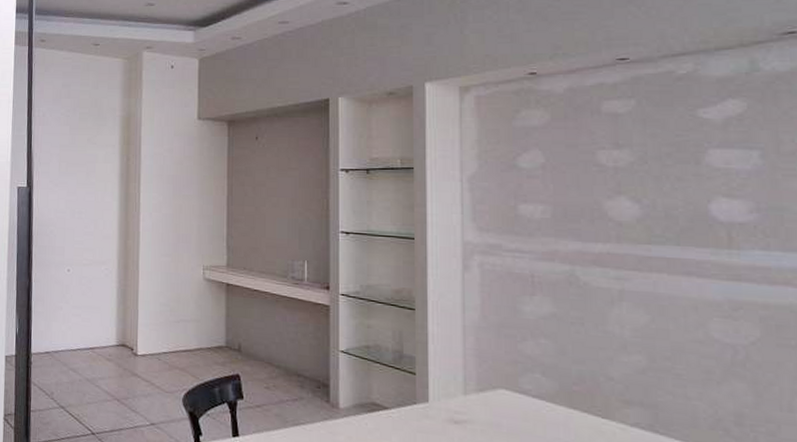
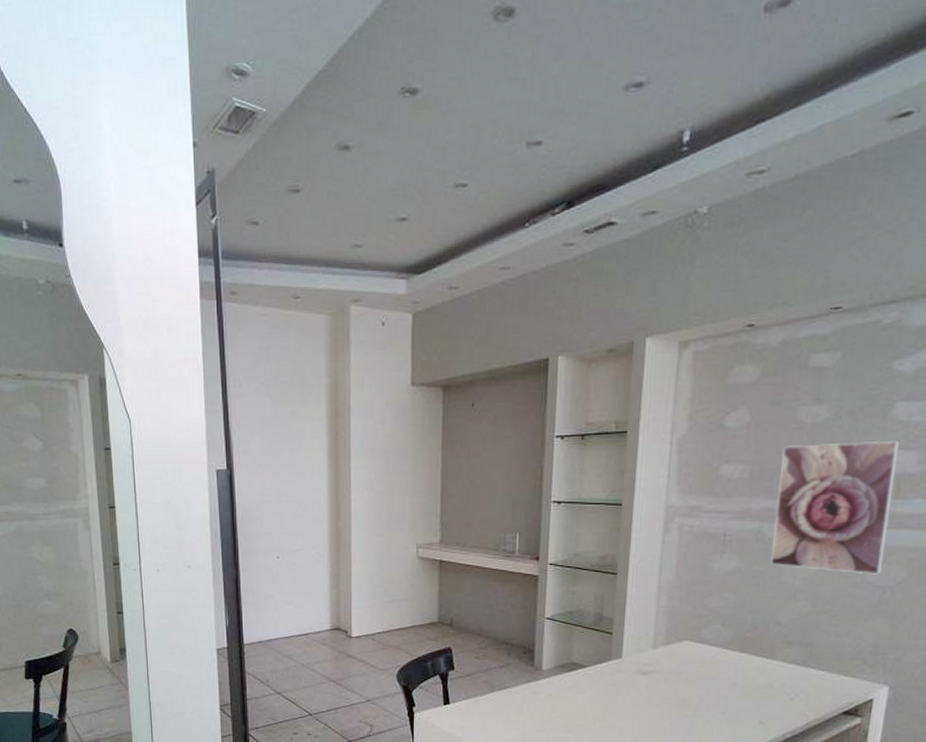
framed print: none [585,187,729,332] -> present [771,440,900,575]

